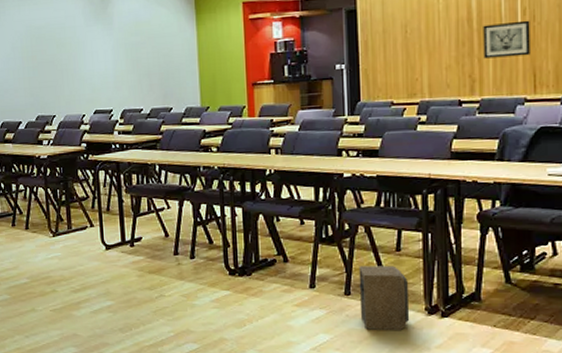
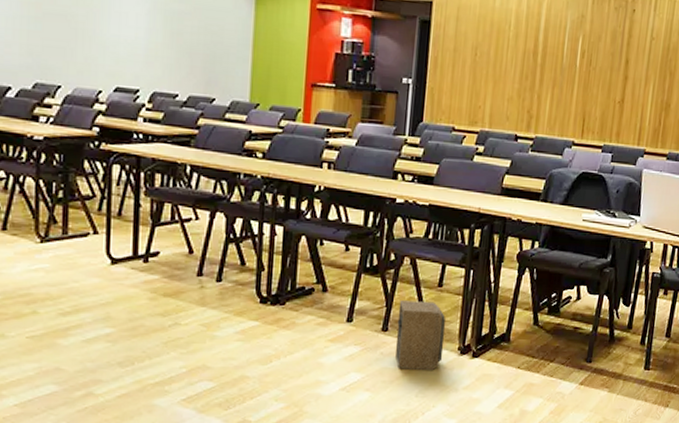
wall art: present [483,20,530,59] -> none [542,61,587,99]

